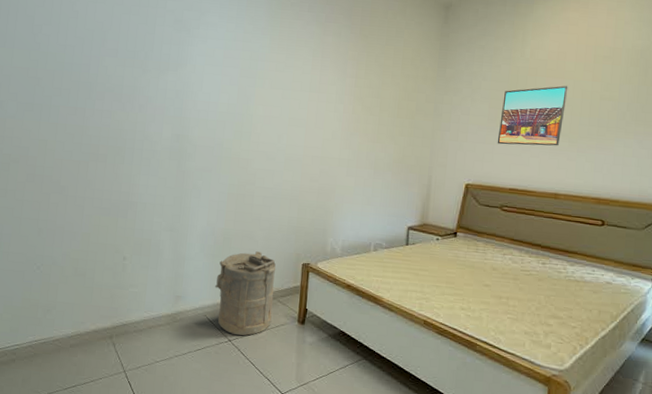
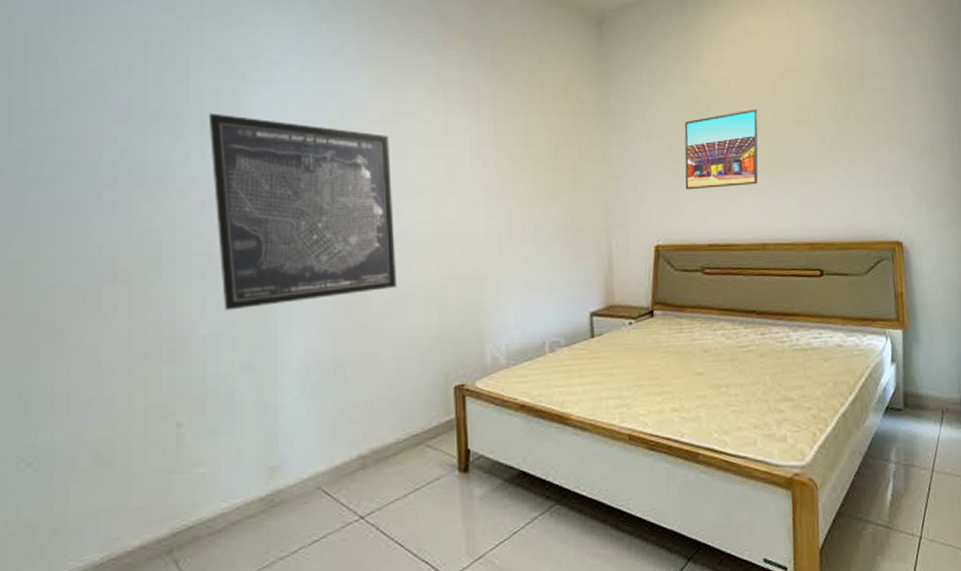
wall art: none [159,55,280,190] -> present [208,113,396,311]
laundry hamper: present [215,251,276,336] -> none [329,379,420,507]

